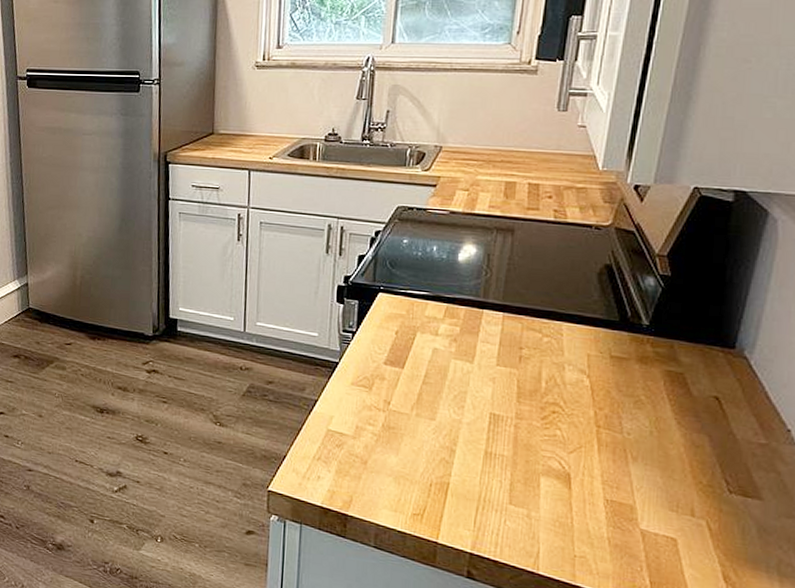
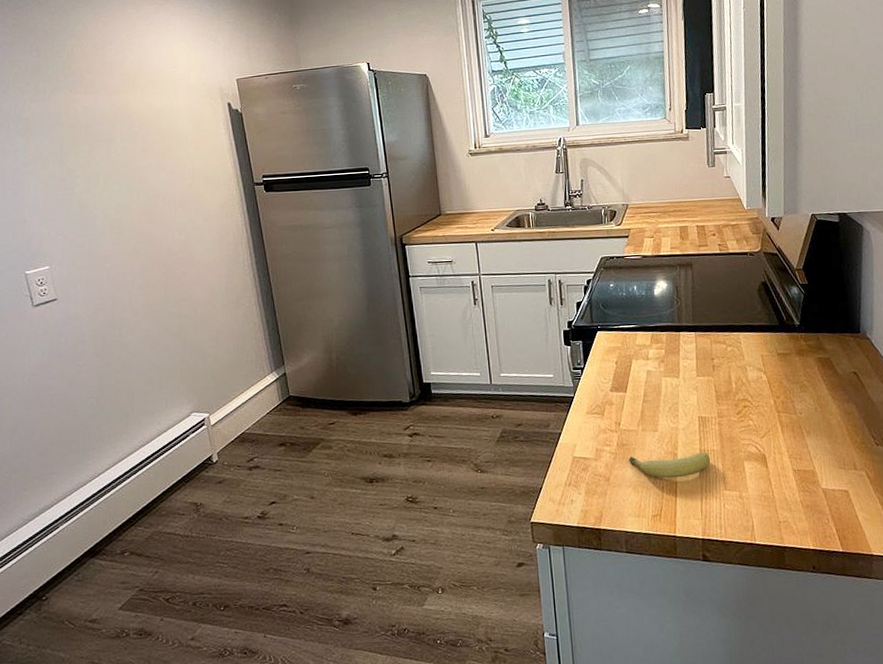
fruit: none [393,442,498,479] -> present [628,452,711,479]

